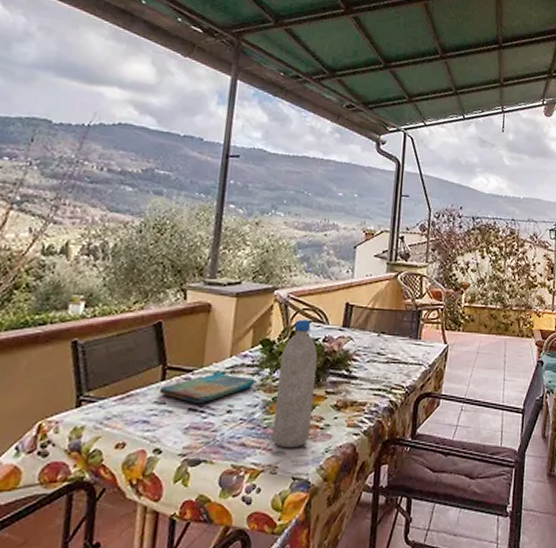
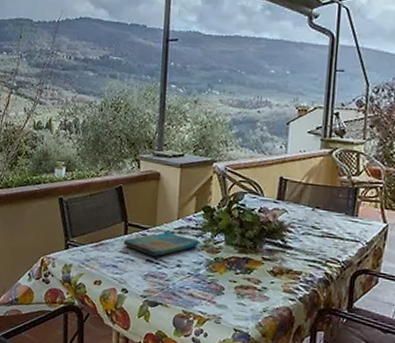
water bottle: present [271,319,317,449] -> none [215,190,254,304]

